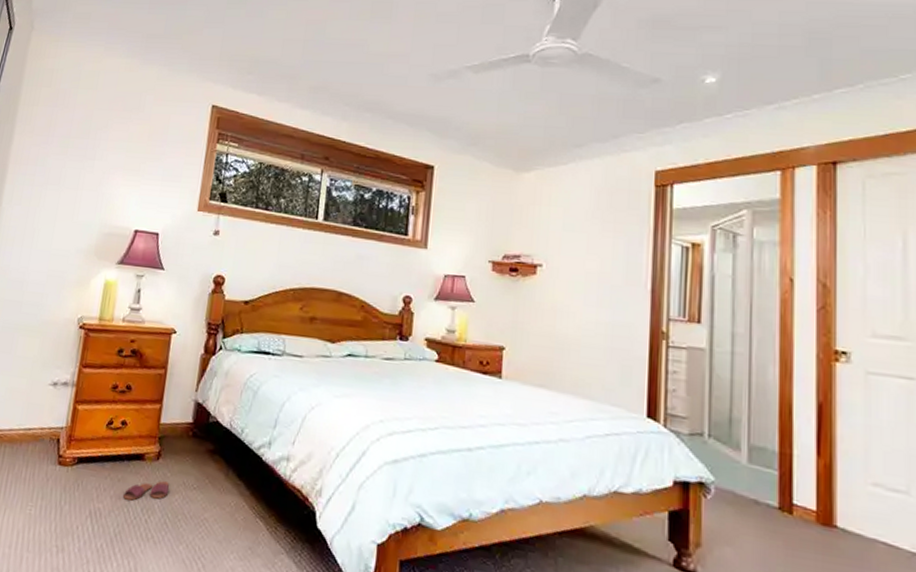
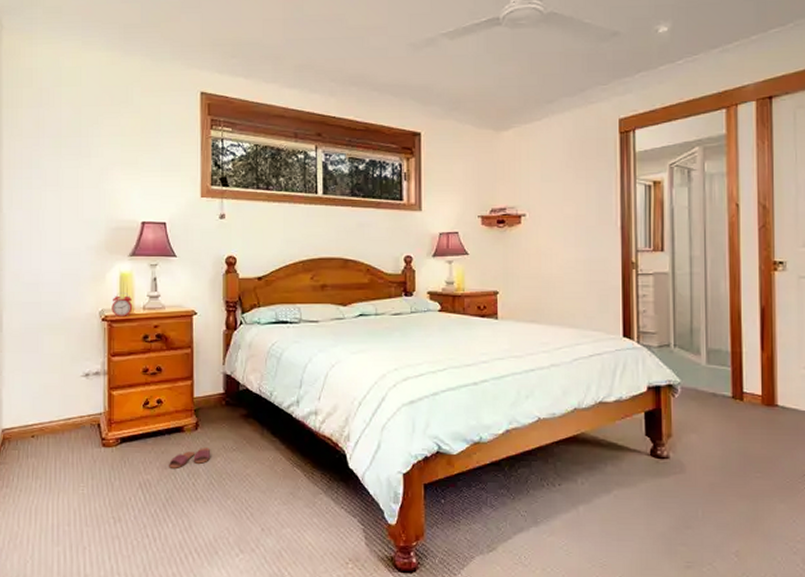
alarm clock: none [90,300,114,327] -> present [112,292,133,317]

